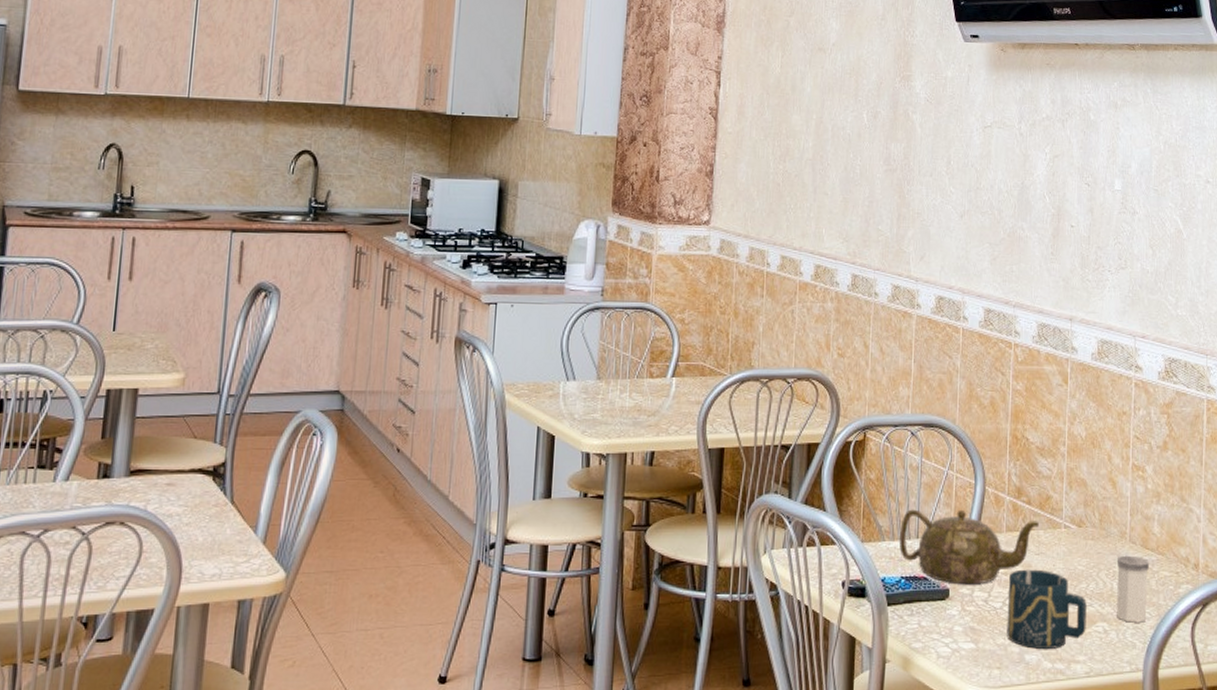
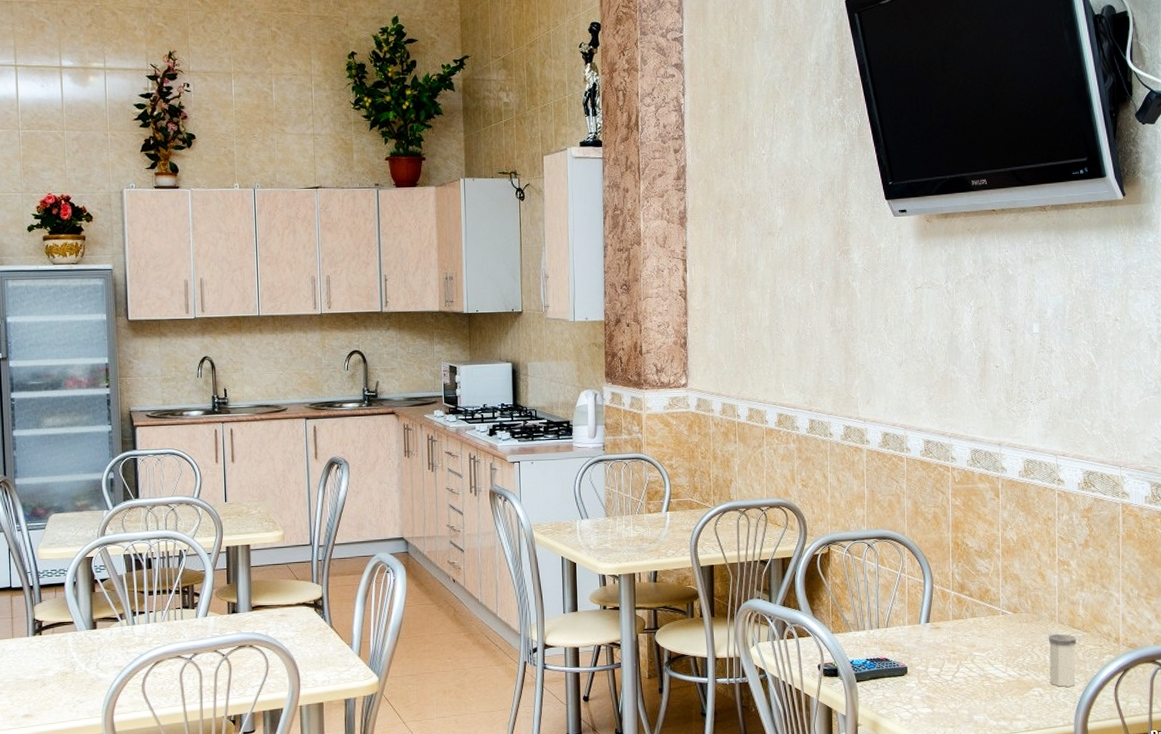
teapot: present [900,509,1039,585] -> none [863,604,980,663]
cup: present [1007,569,1087,649] -> none [956,648,1024,711]

